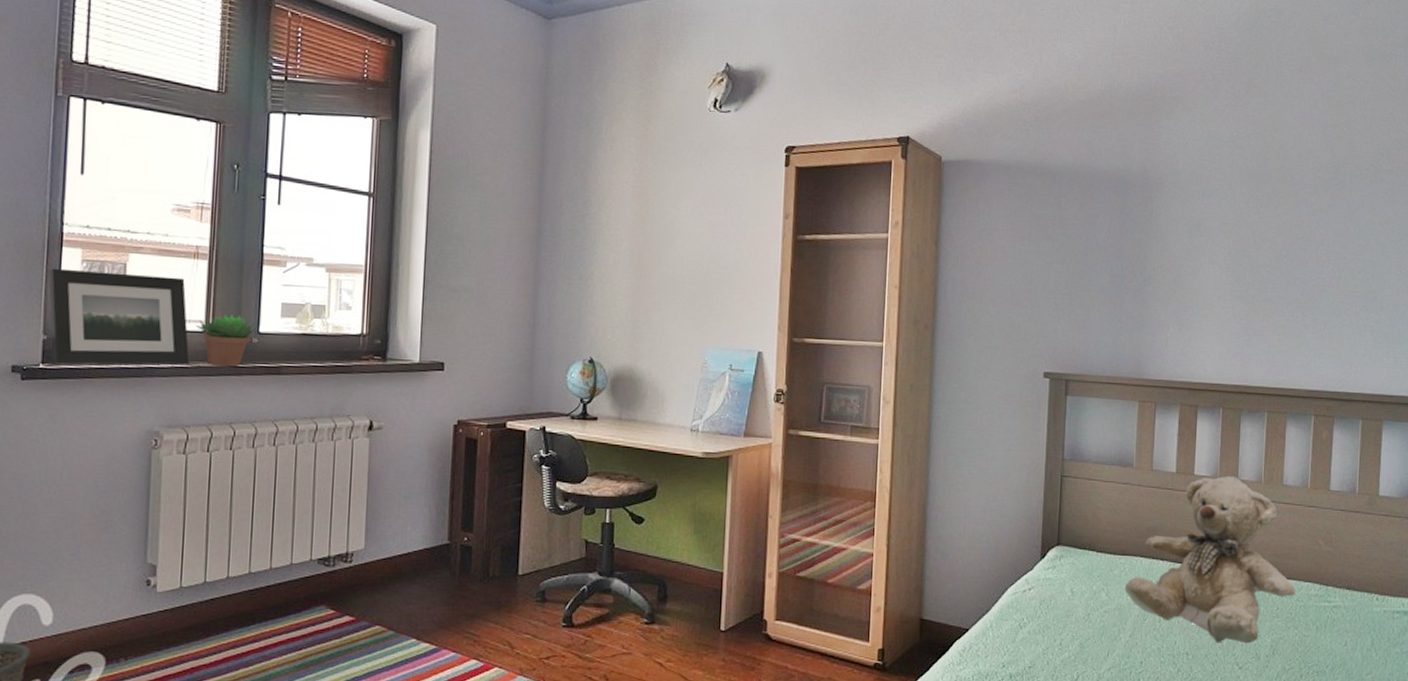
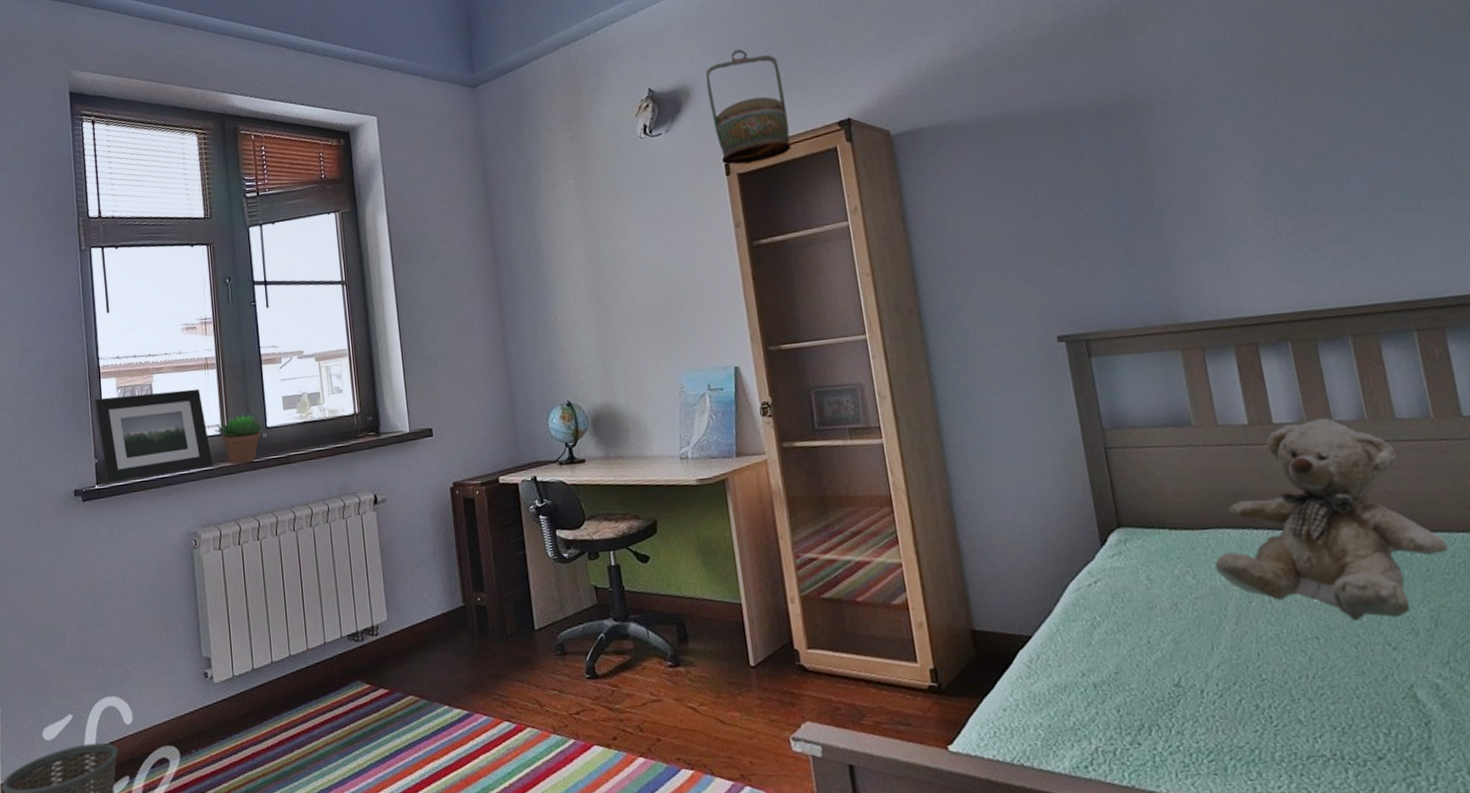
decorative basket: none [782,45,854,160] -> present [706,49,792,165]

